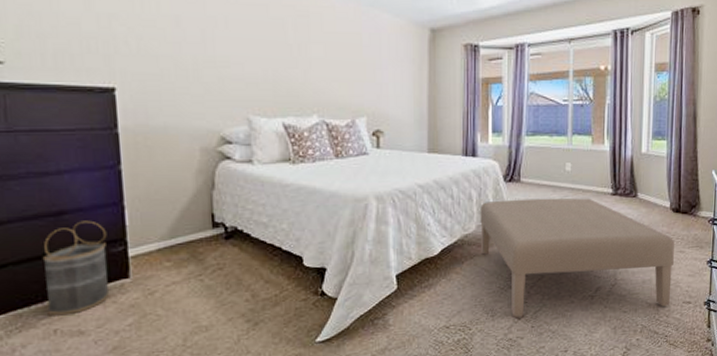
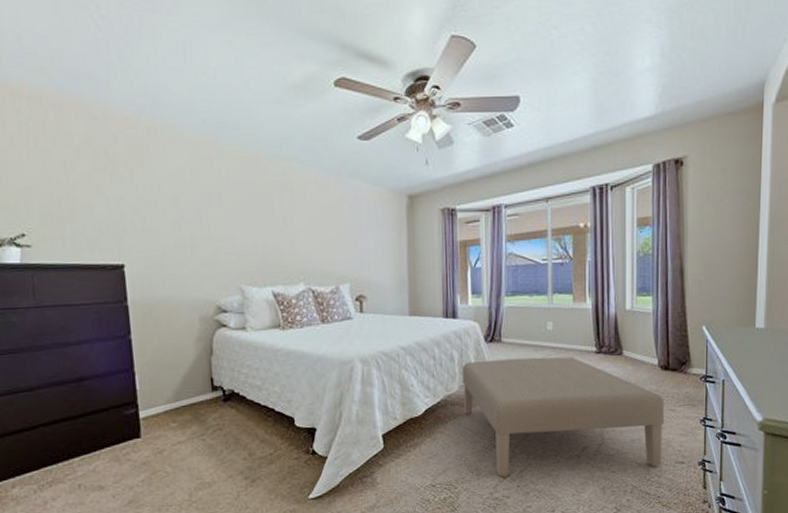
basket: present [42,220,110,316] -> none [67,385,125,472]

